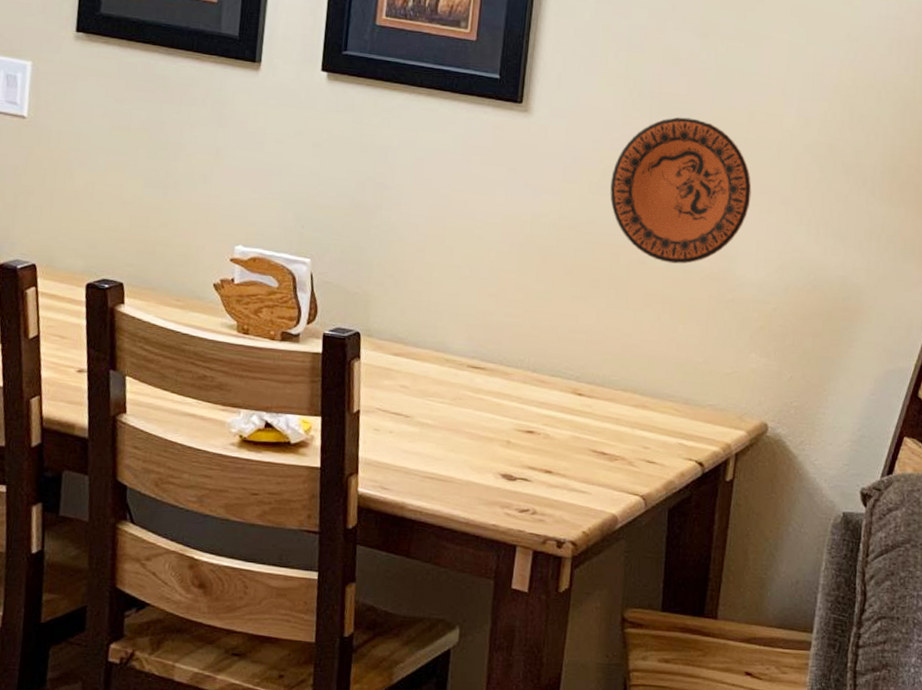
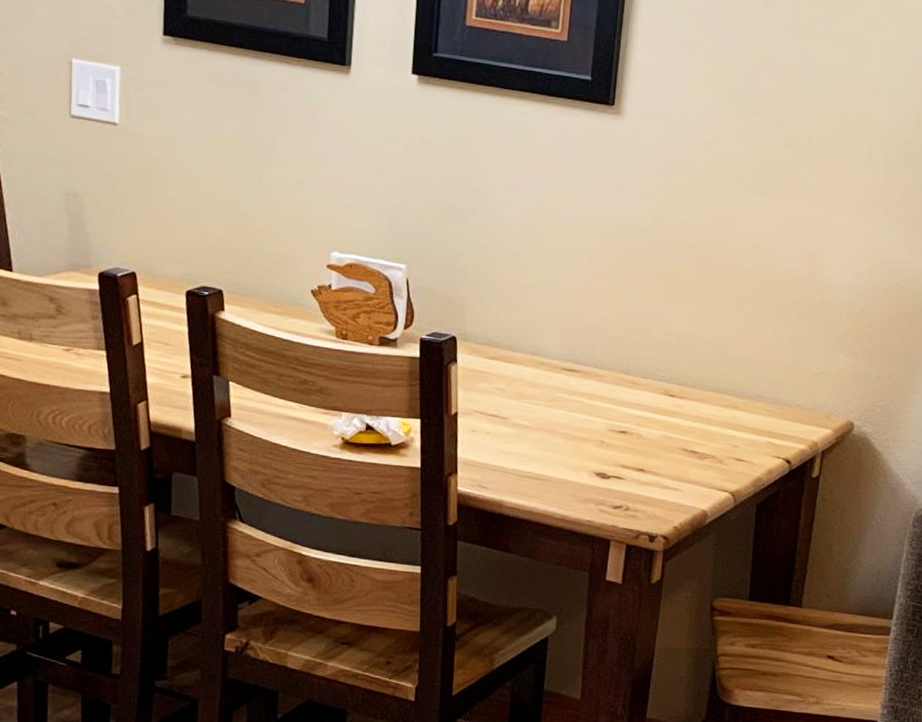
decorative plate: present [610,117,752,264] -> none [701,118,843,267]

